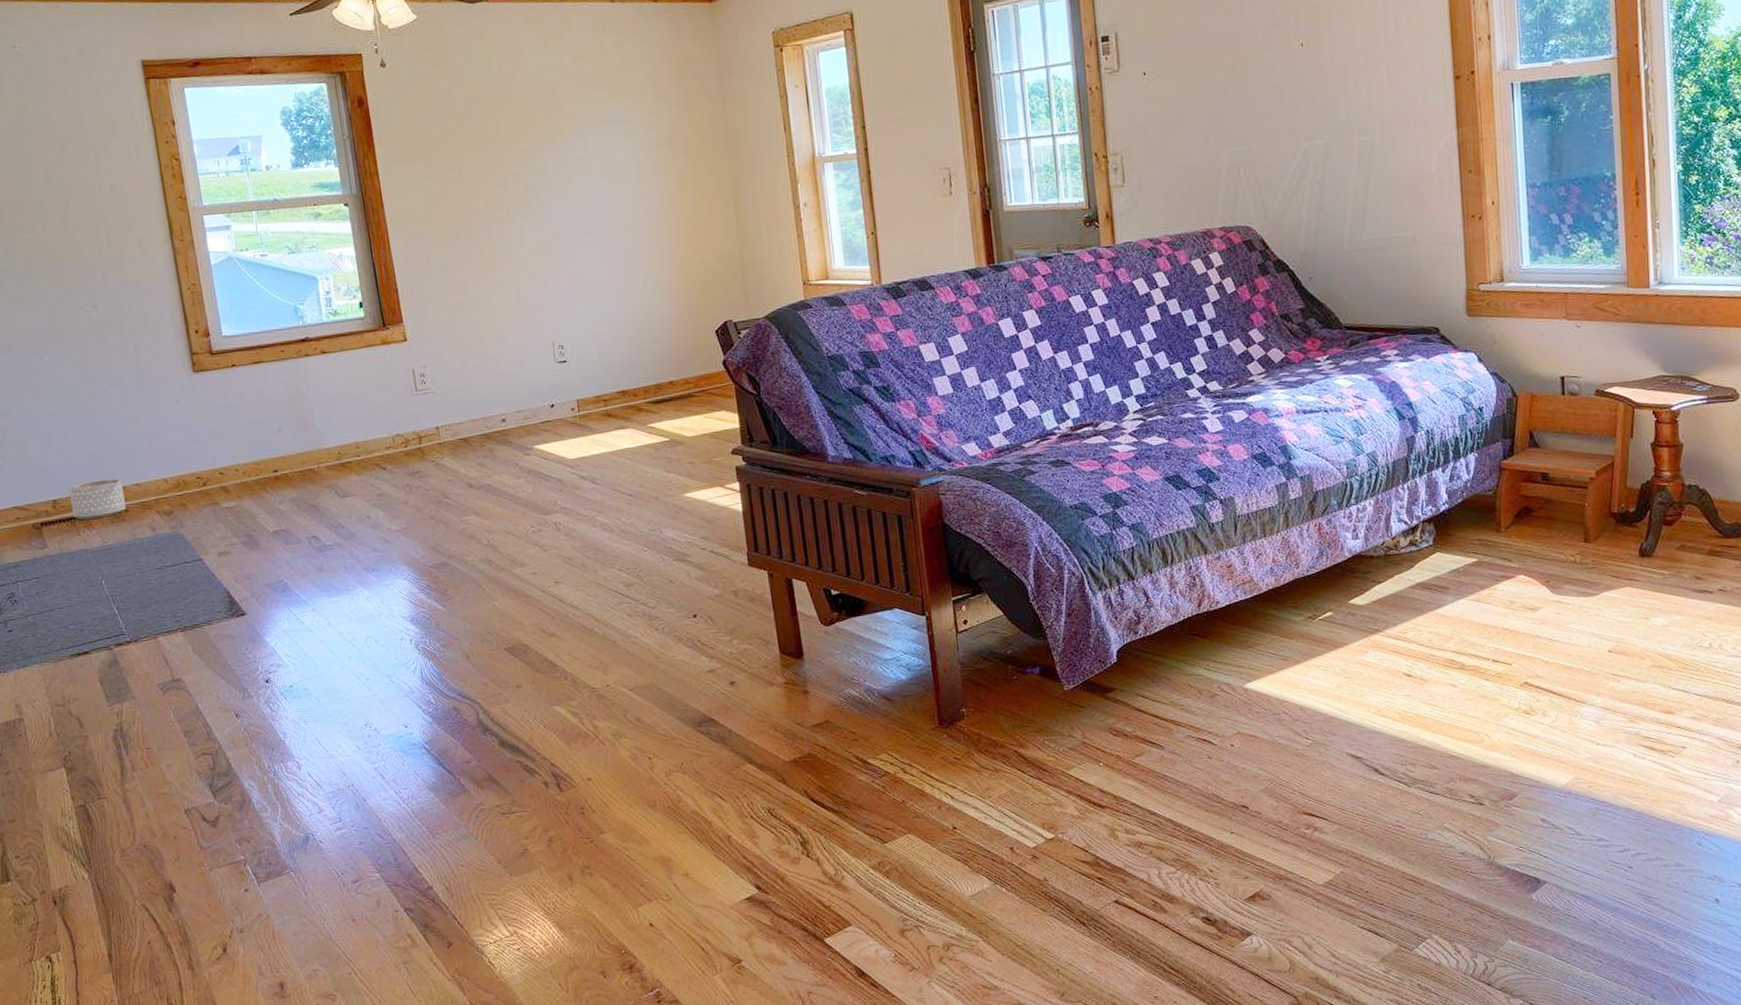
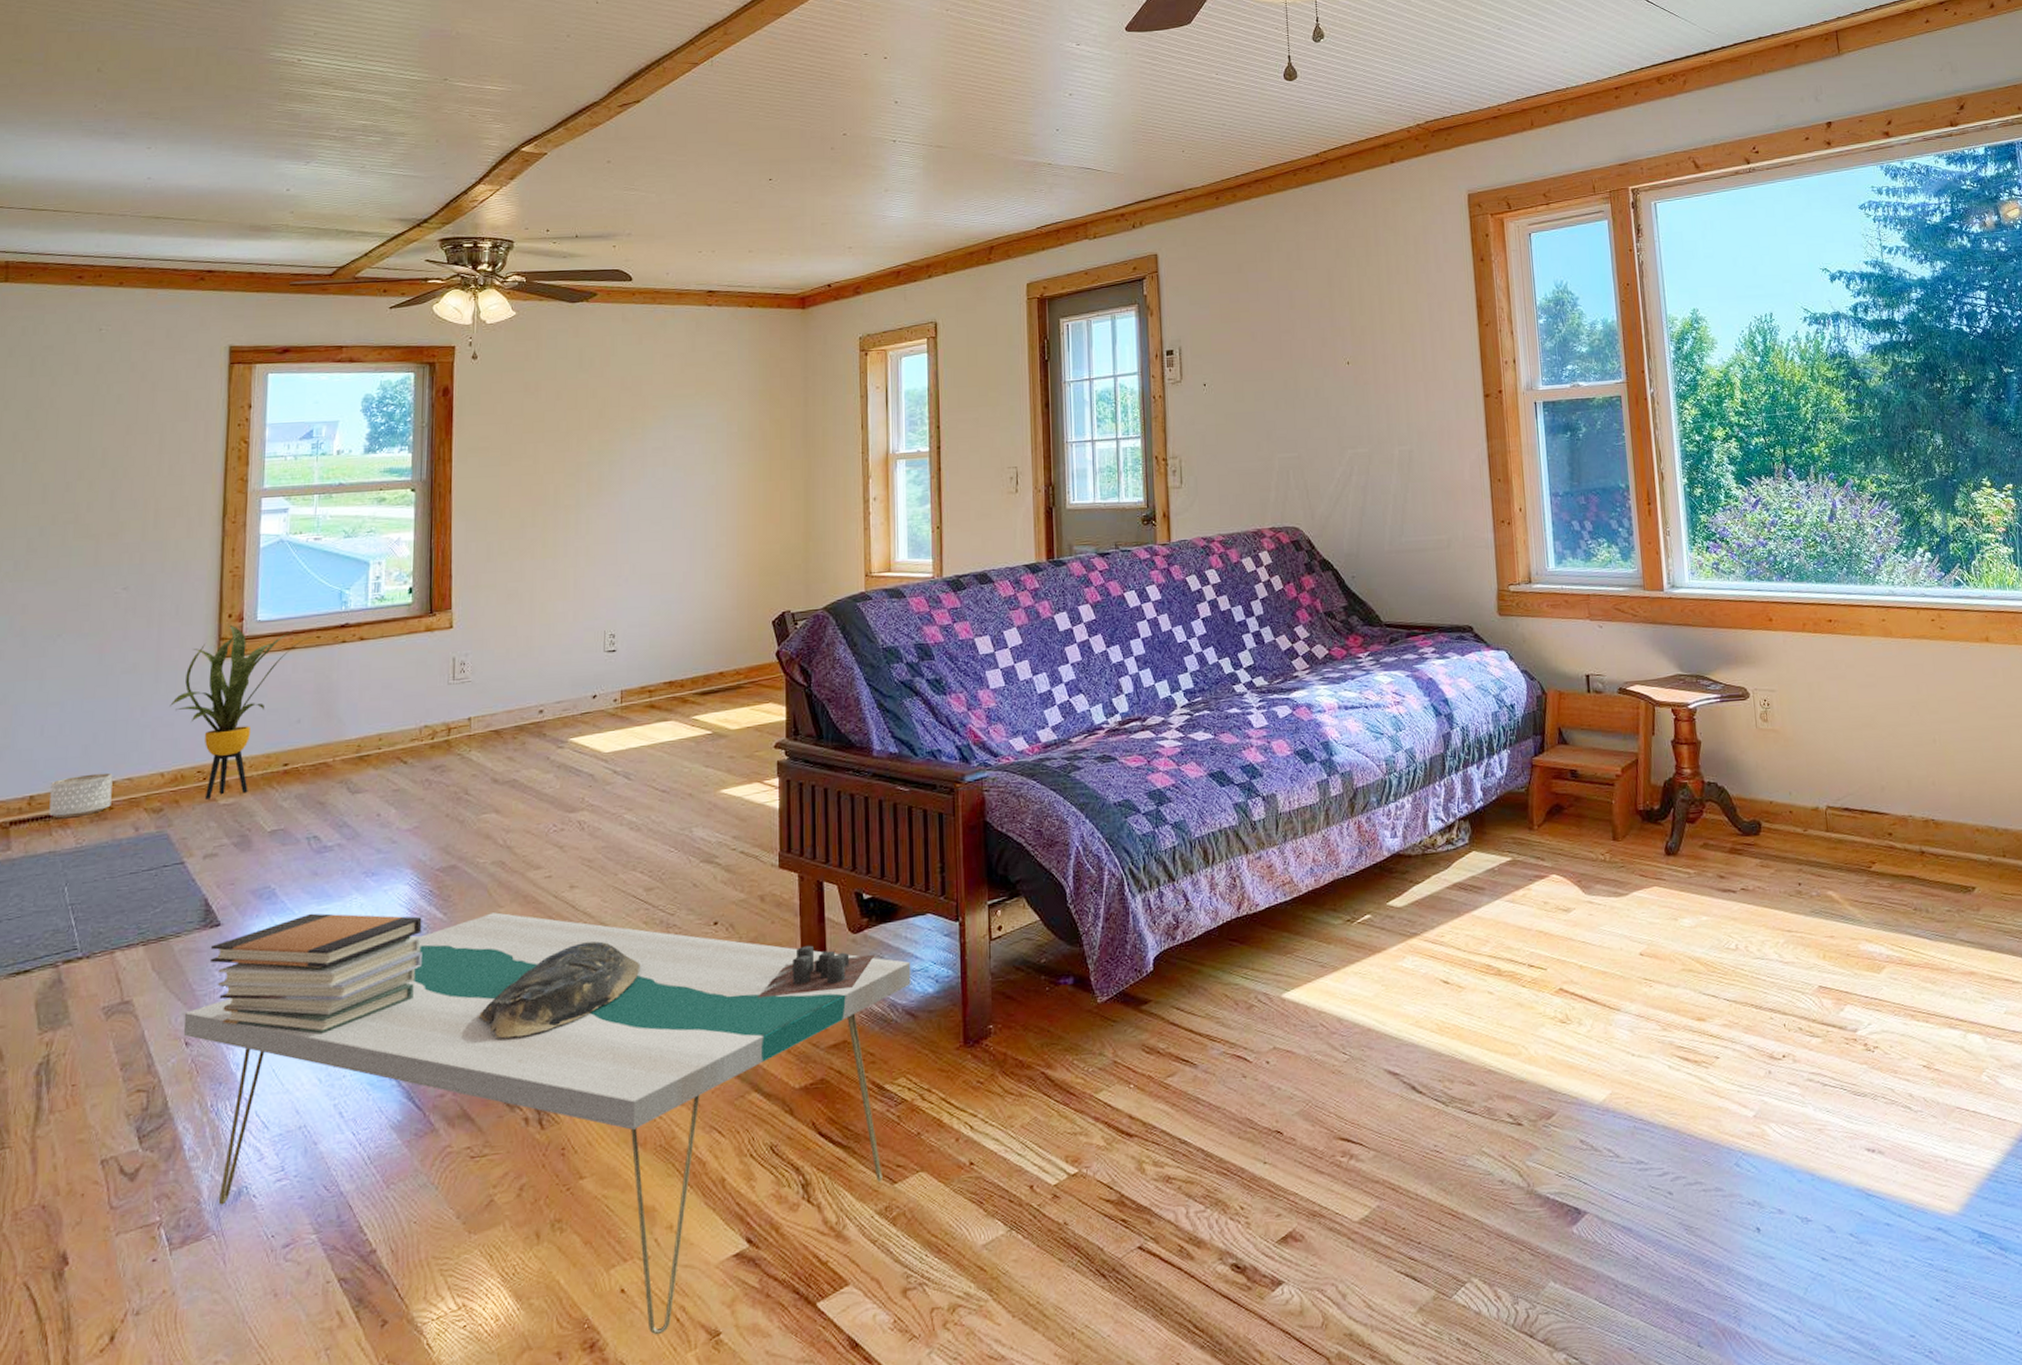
house plant: none [159,340,278,503] -> present [170,624,313,799]
coffee table: none [229,605,885,961] -> present [183,912,911,1335]
book stack: none [240,604,431,709] -> present [209,913,422,1034]
decorative bowl: none [489,631,630,715] -> present [478,941,641,1039]
candle: none [741,636,848,683] -> present [757,945,875,999]

